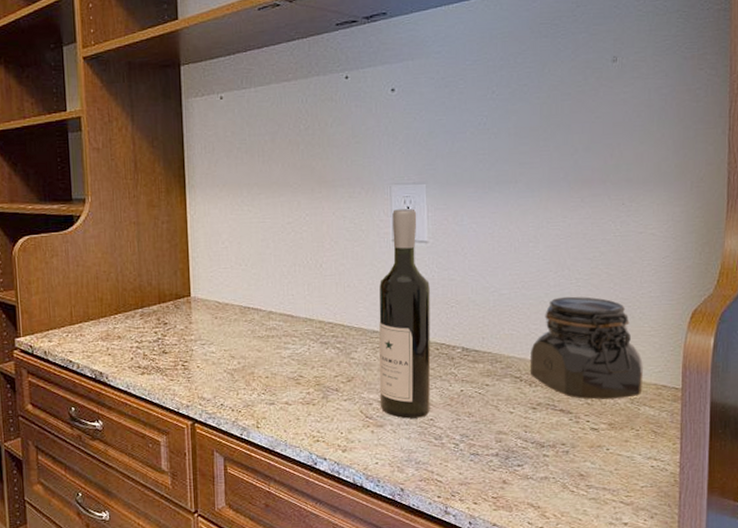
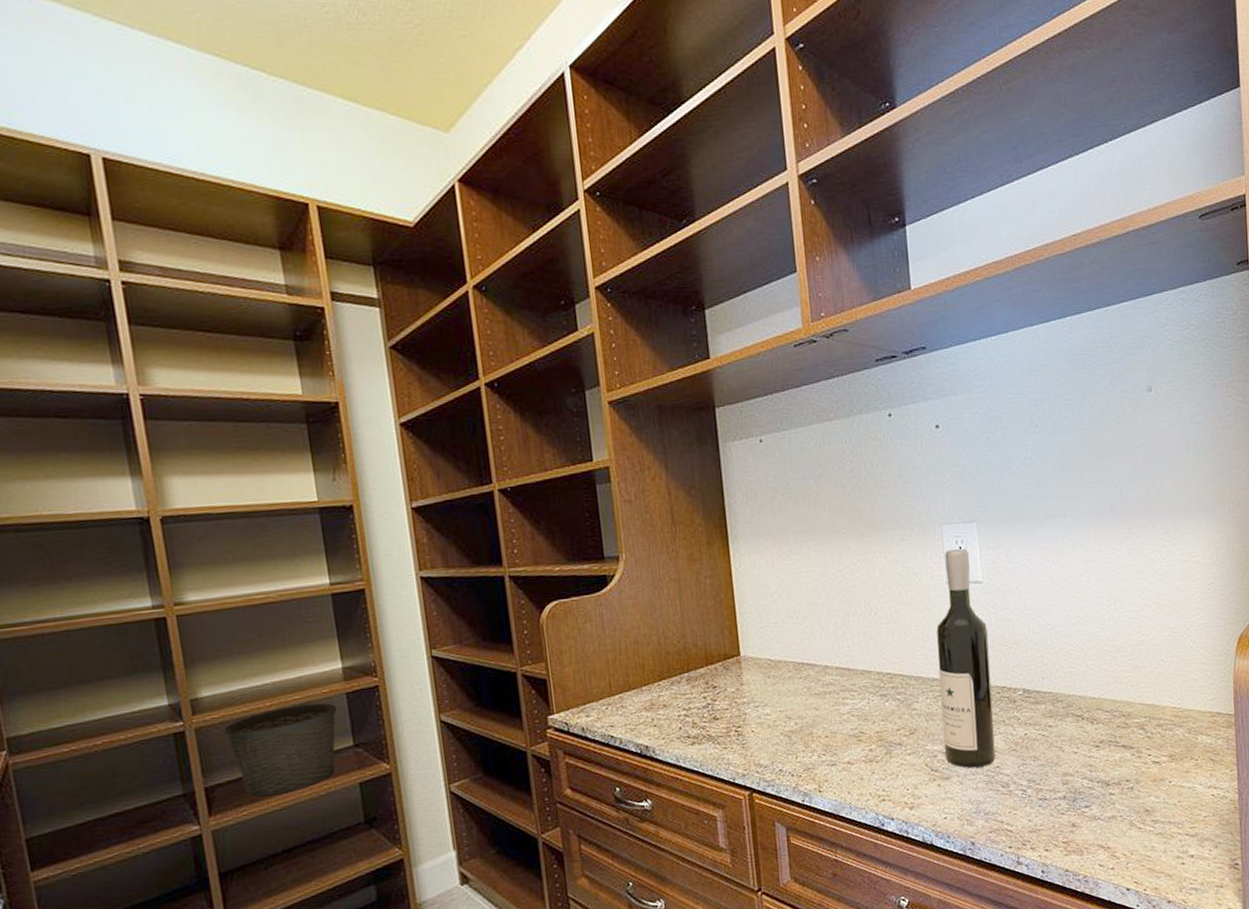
jar: present [530,296,643,400] -> none [1090,628,1199,733]

